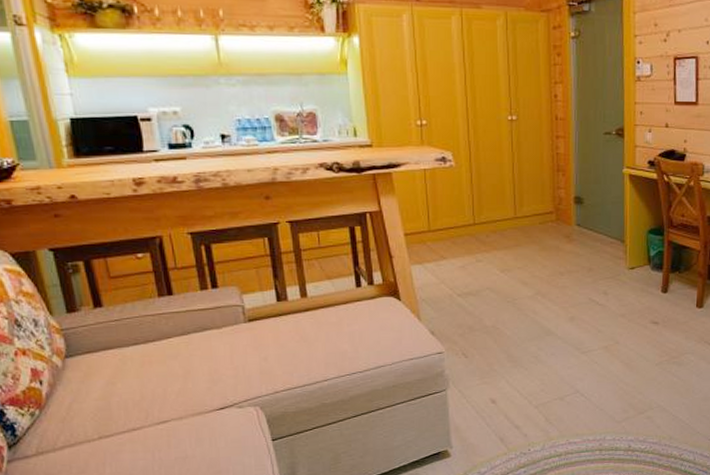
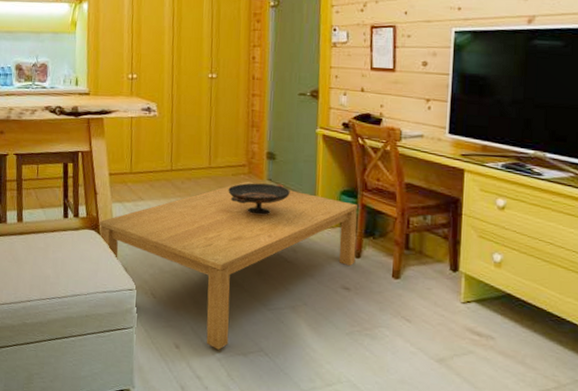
coffee table: none [399,228,664,398] -> present [99,181,357,350]
decorative bowl: none [536,228,599,263] -> present [228,183,290,216]

